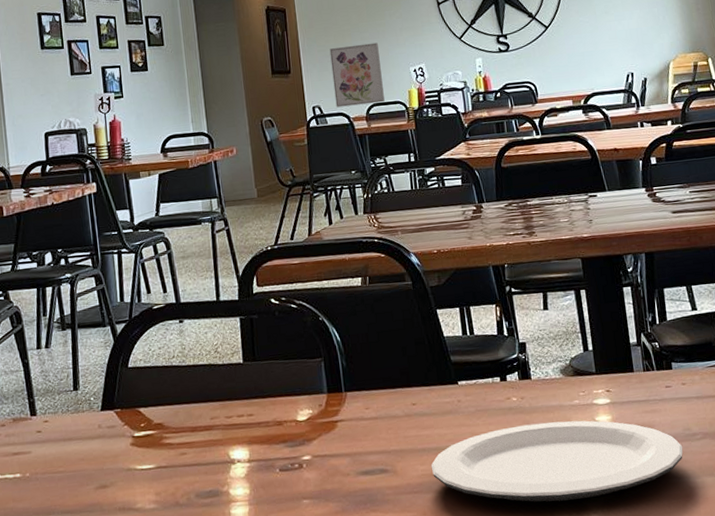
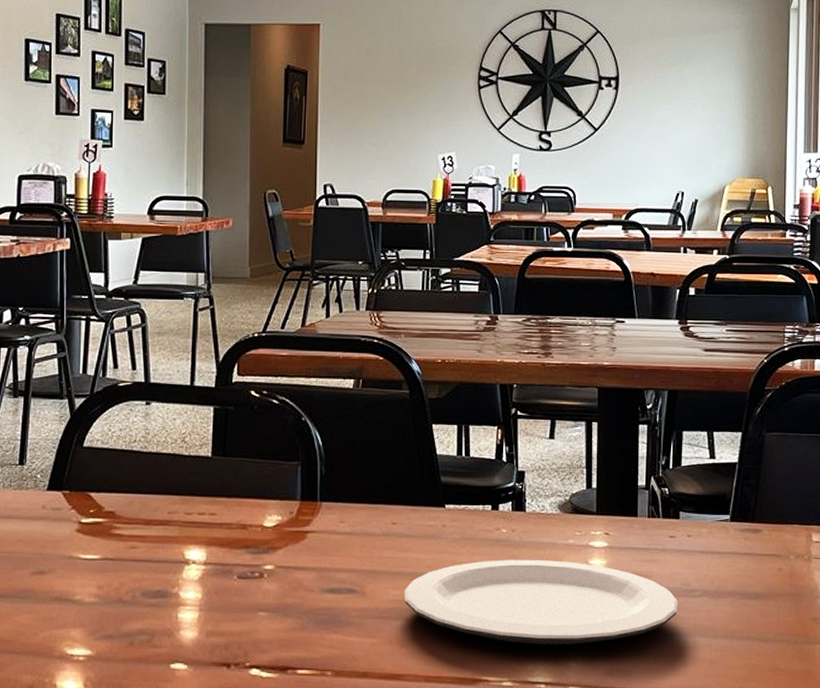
wall art: present [329,42,385,108] -> none [350,121,406,190]

